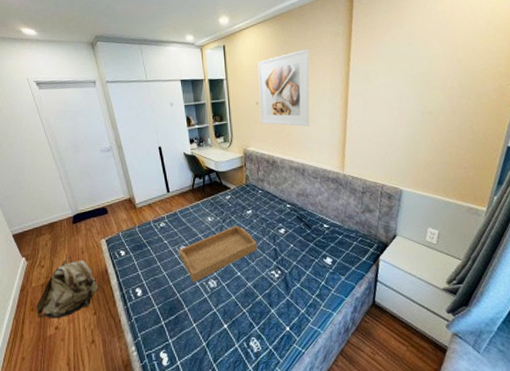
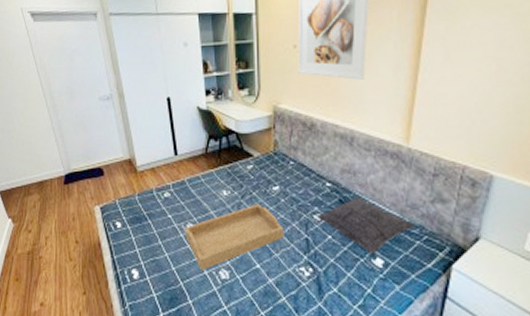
backpack: present [37,256,99,319] -> none [21,222,90,294]
pillow: none [280,213,353,256] -> present [315,196,416,255]

